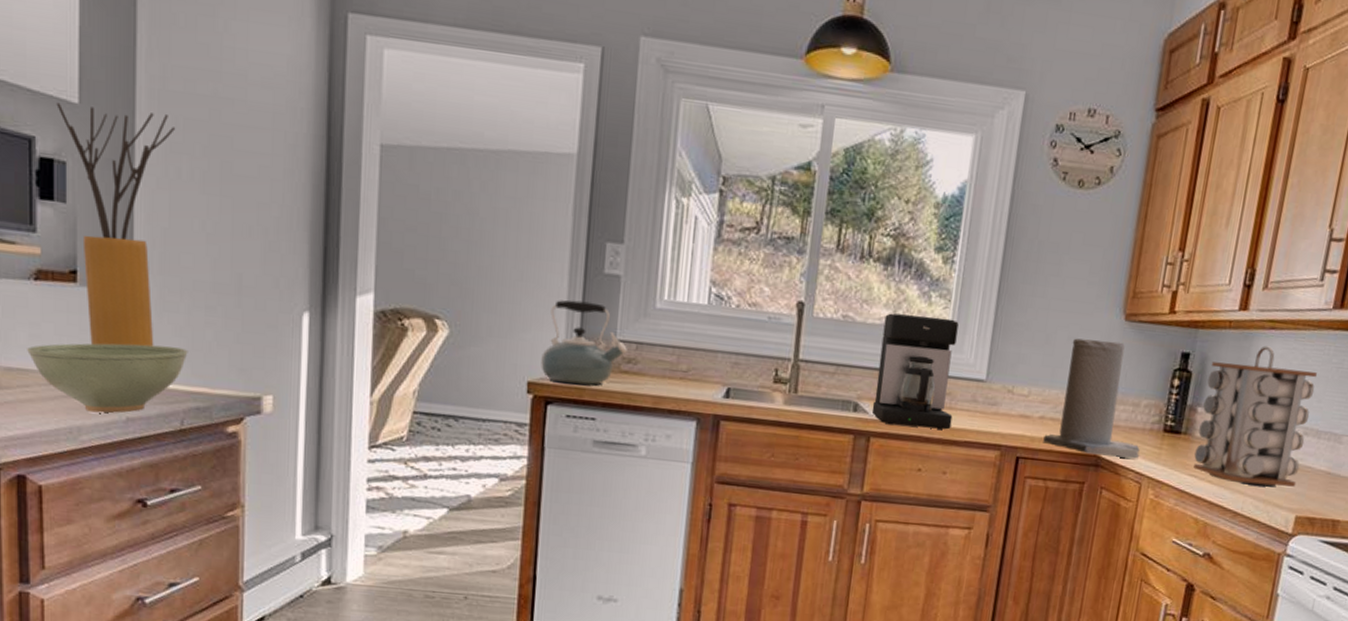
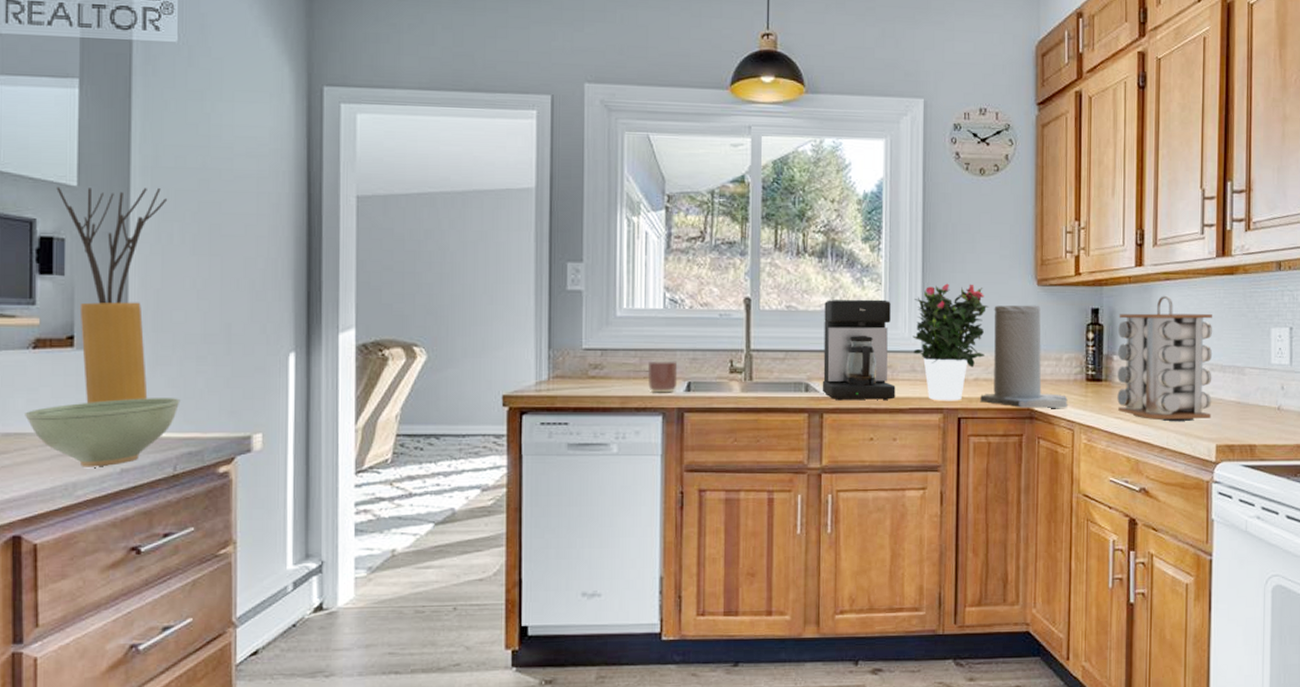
kettle: present [541,300,627,386] -> none [514,317,593,394]
mug: none [684,360,718,397] -> present [648,359,678,393]
potted flower: none [977,307,1068,439] -> present [913,283,989,401]

